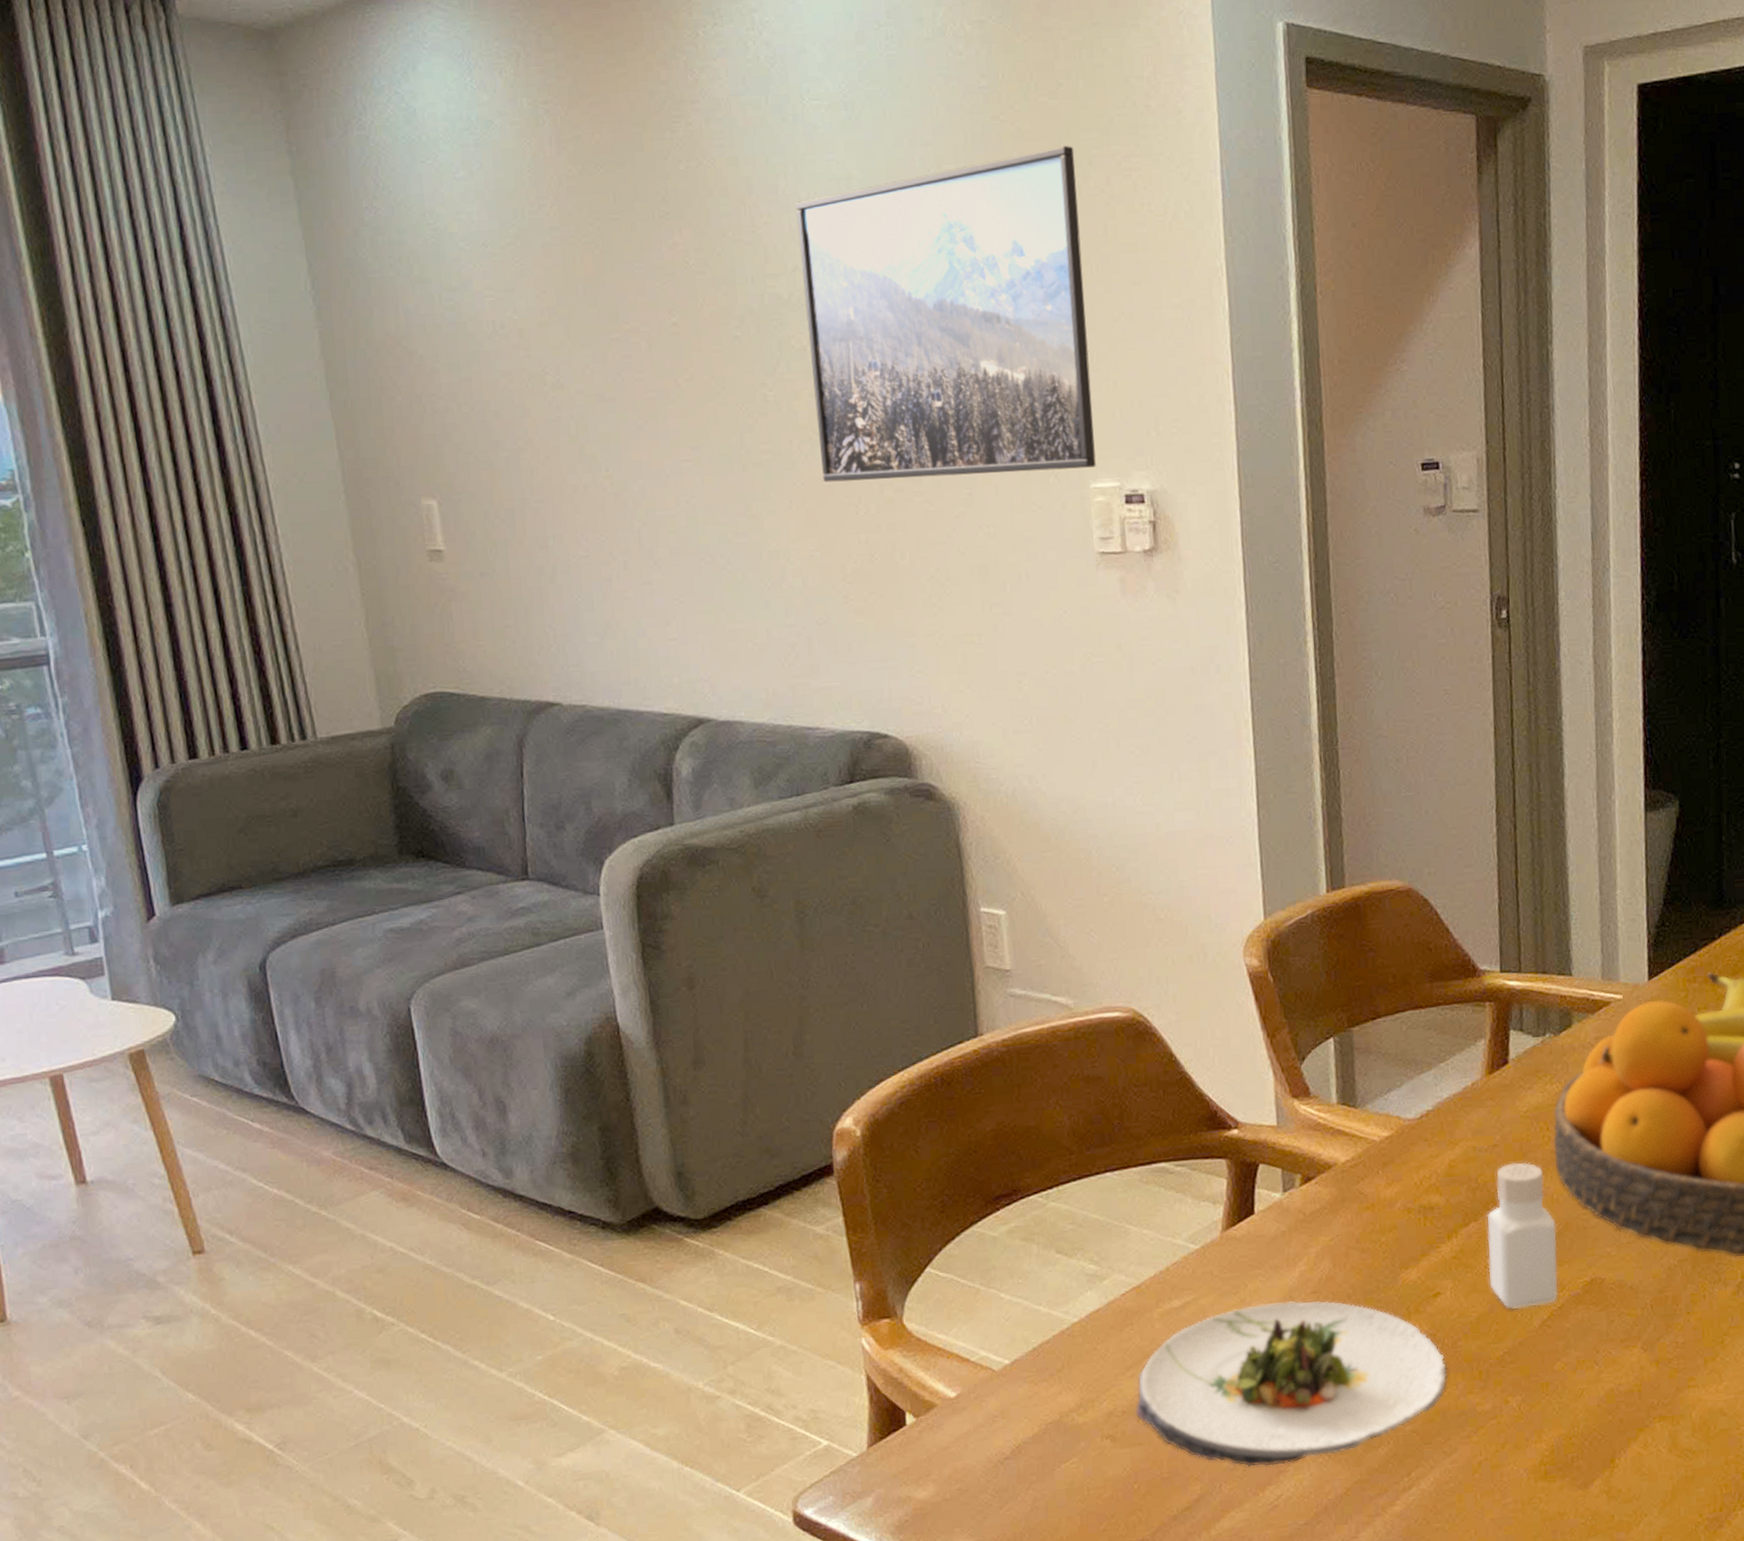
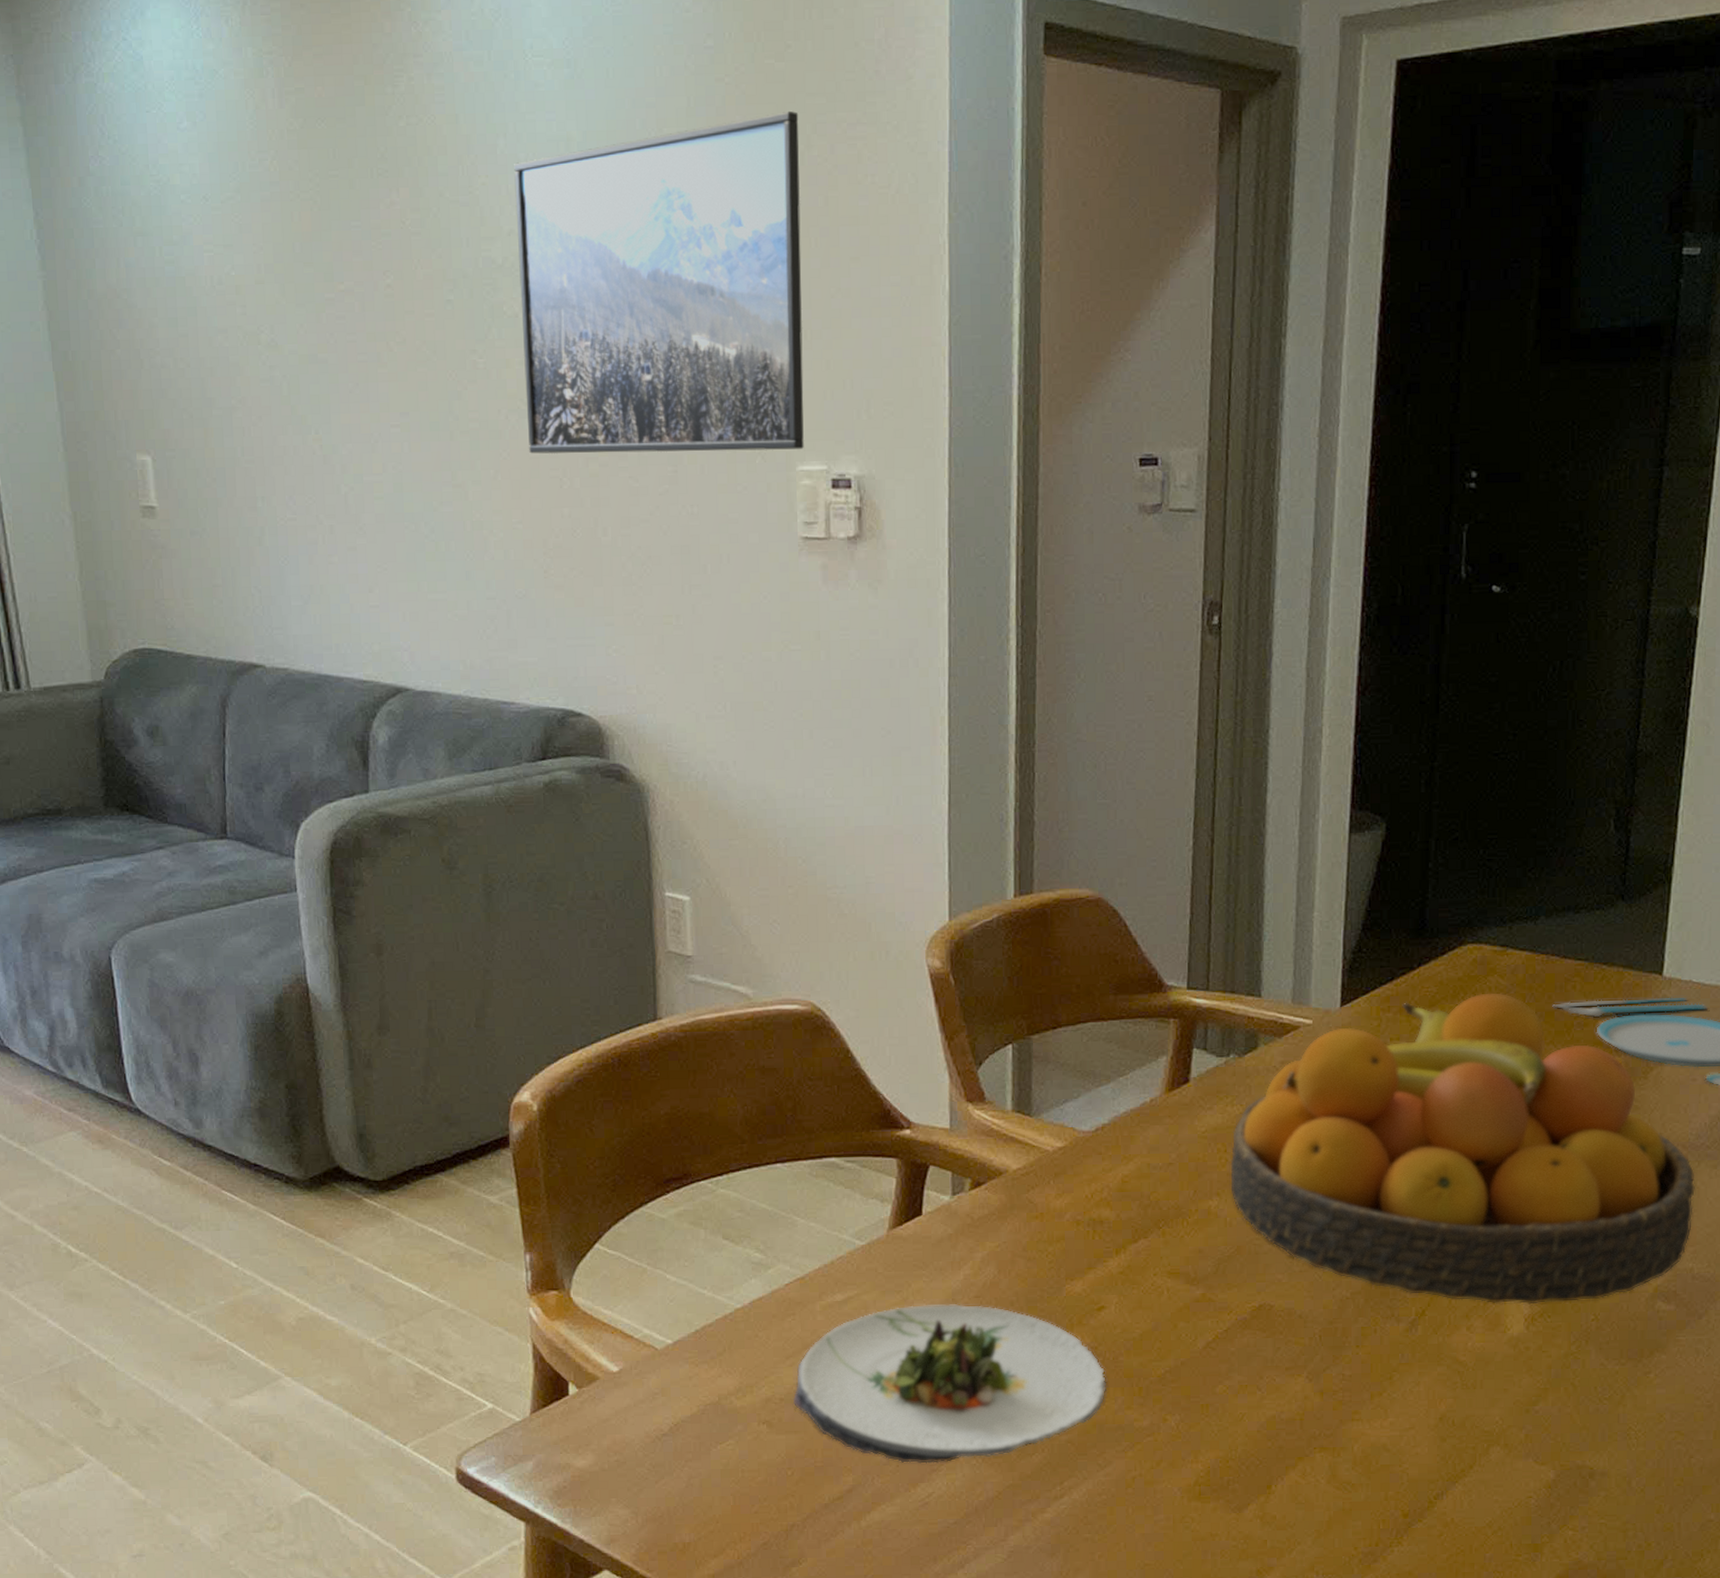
pepper shaker: present [1486,1162,1559,1310] -> none [1155,1182,1227,1330]

